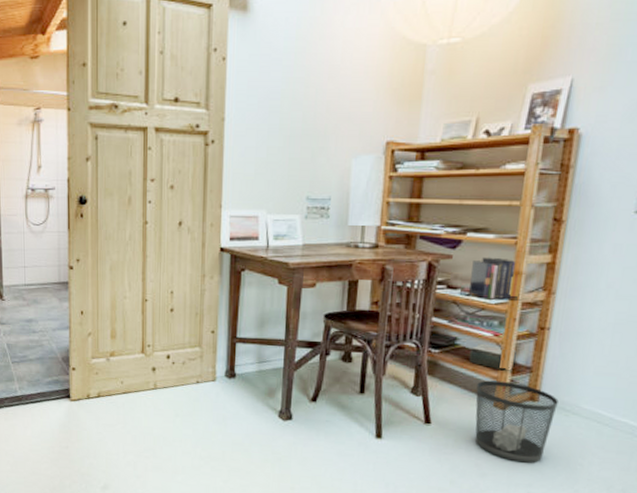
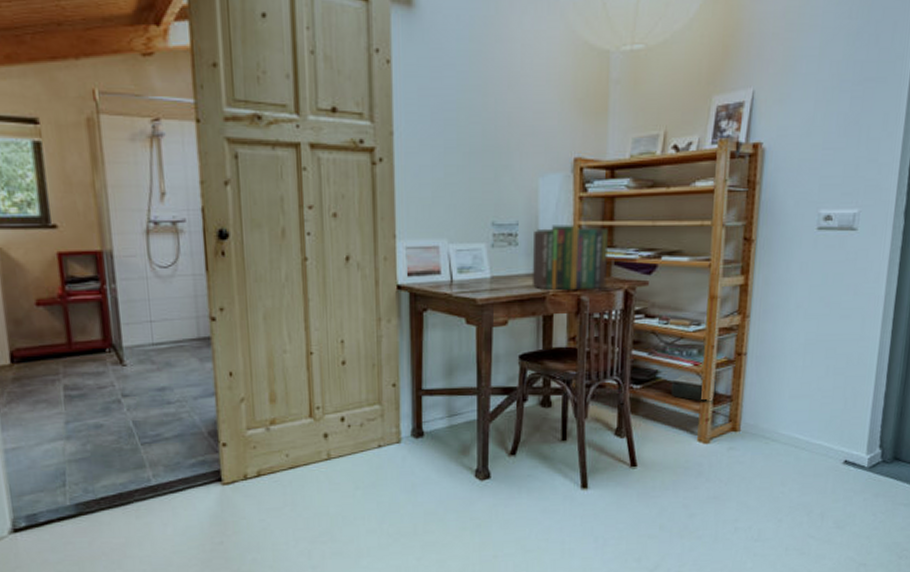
books: none [340,201,415,260] -> present [531,225,608,290]
books: present [469,257,520,301] -> none [667,281,716,327]
waste bin: present [475,380,558,463] -> none [680,413,758,497]

